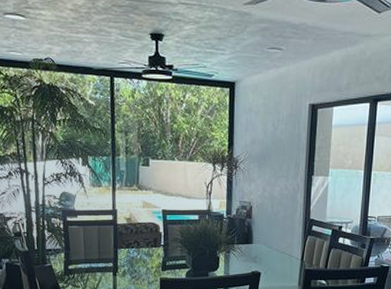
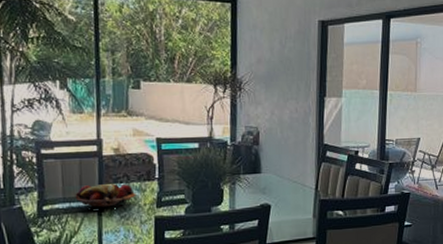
fruit basket: none [94,248,145,269] -> present [75,183,136,208]

